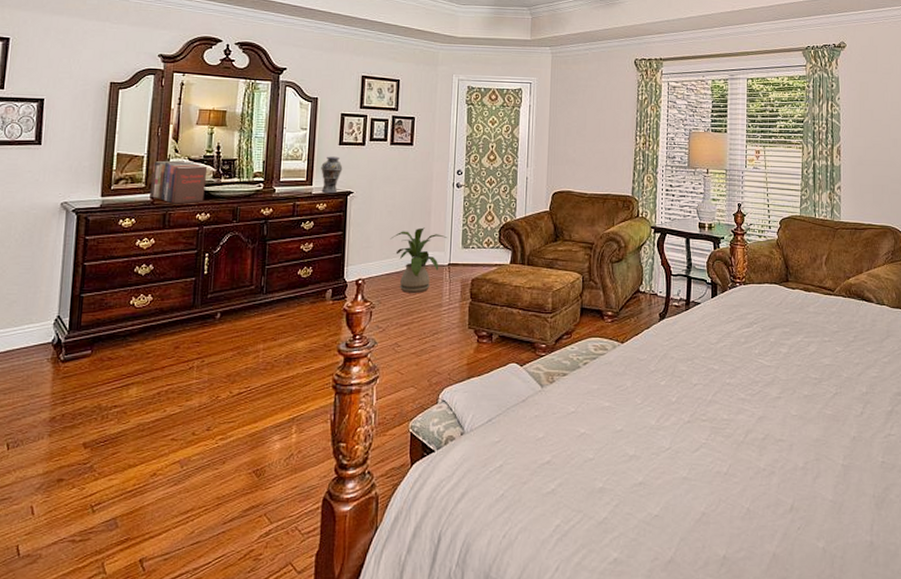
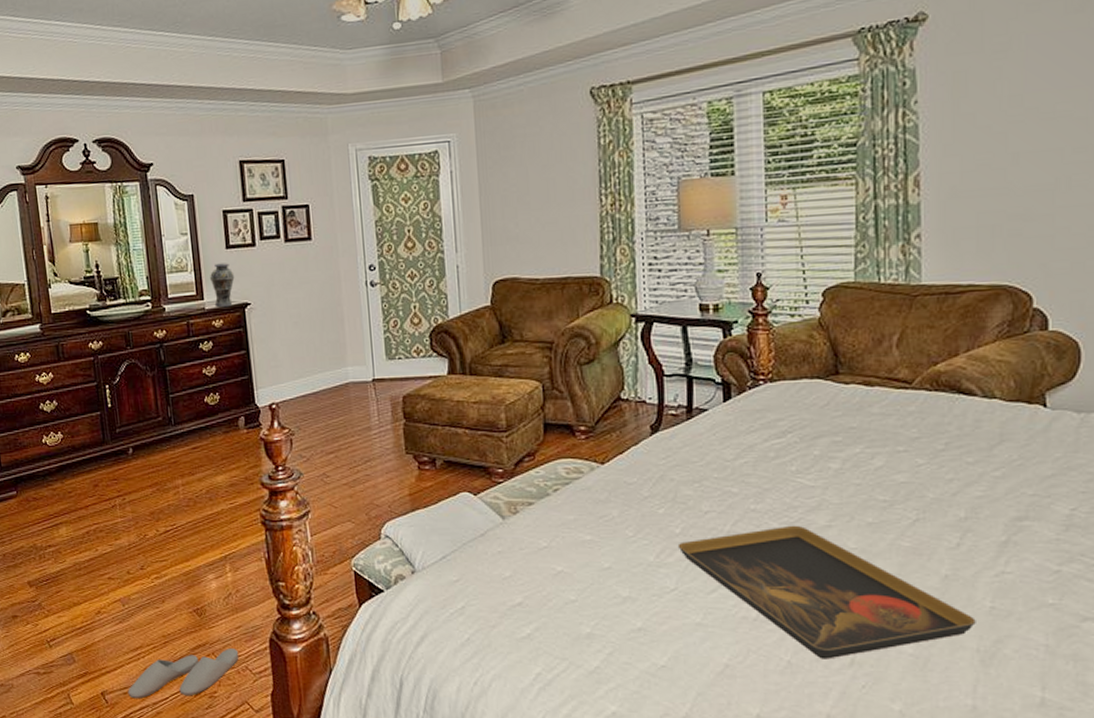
books: present [150,160,208,204] -> none [35,284,93,334]
slippers: none [169,509,291,565] -> present [127,649,239,699]
house plant: present [390,227,447,293] -> none [300,338,367,416]
decorative tray: none [673,396,873,506] -> present [677,525,976,659]

